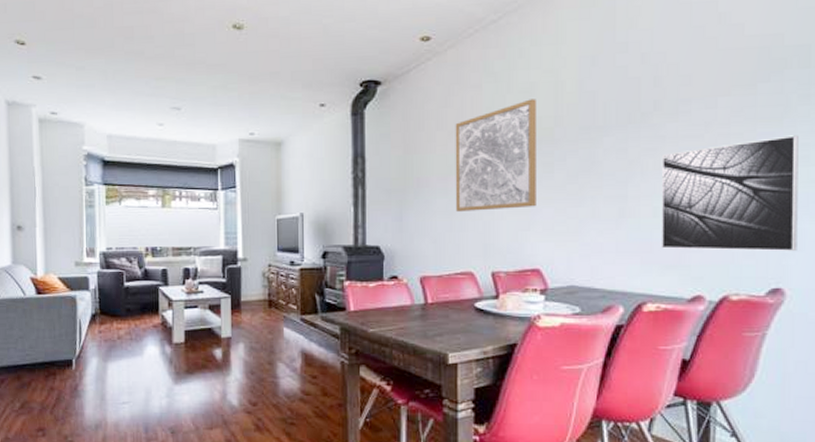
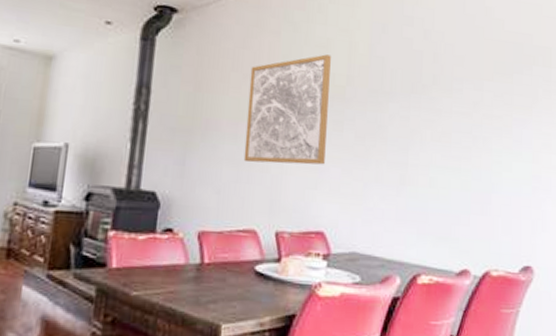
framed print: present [661,135,798,251] -> none [435,124,543,231]

